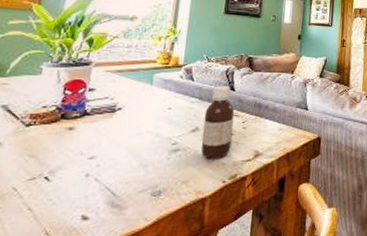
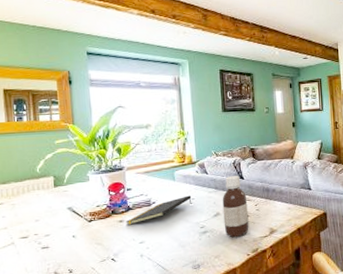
notepad: none [76,104,169,134] -> present [126,195,192,225]

